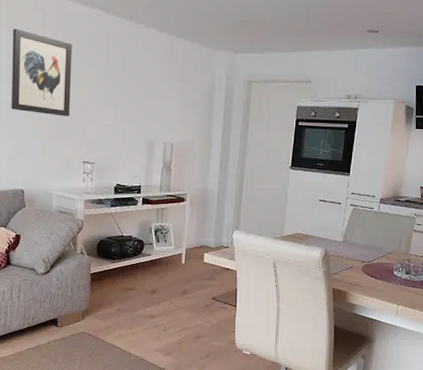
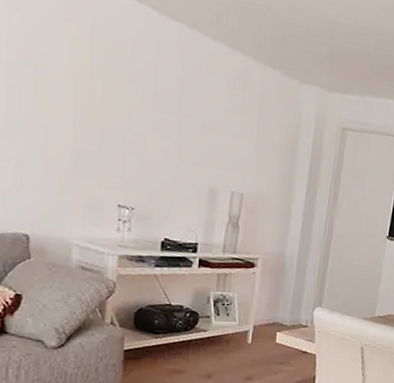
wall art: present [11,28,72,117] -> none [12,11,107,144]

